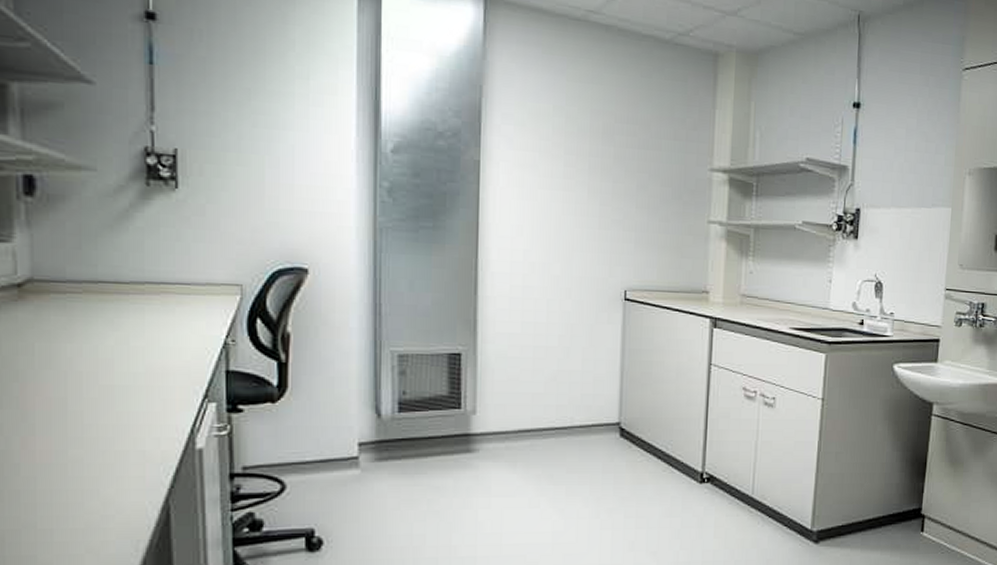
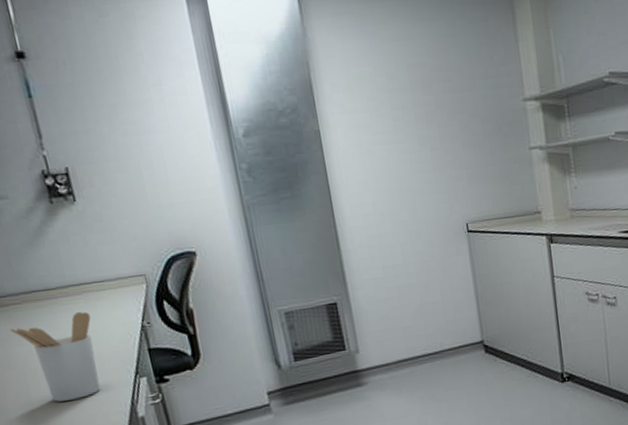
utensil holder: none [61,315,164,416] -> present [10,311,101,402]

